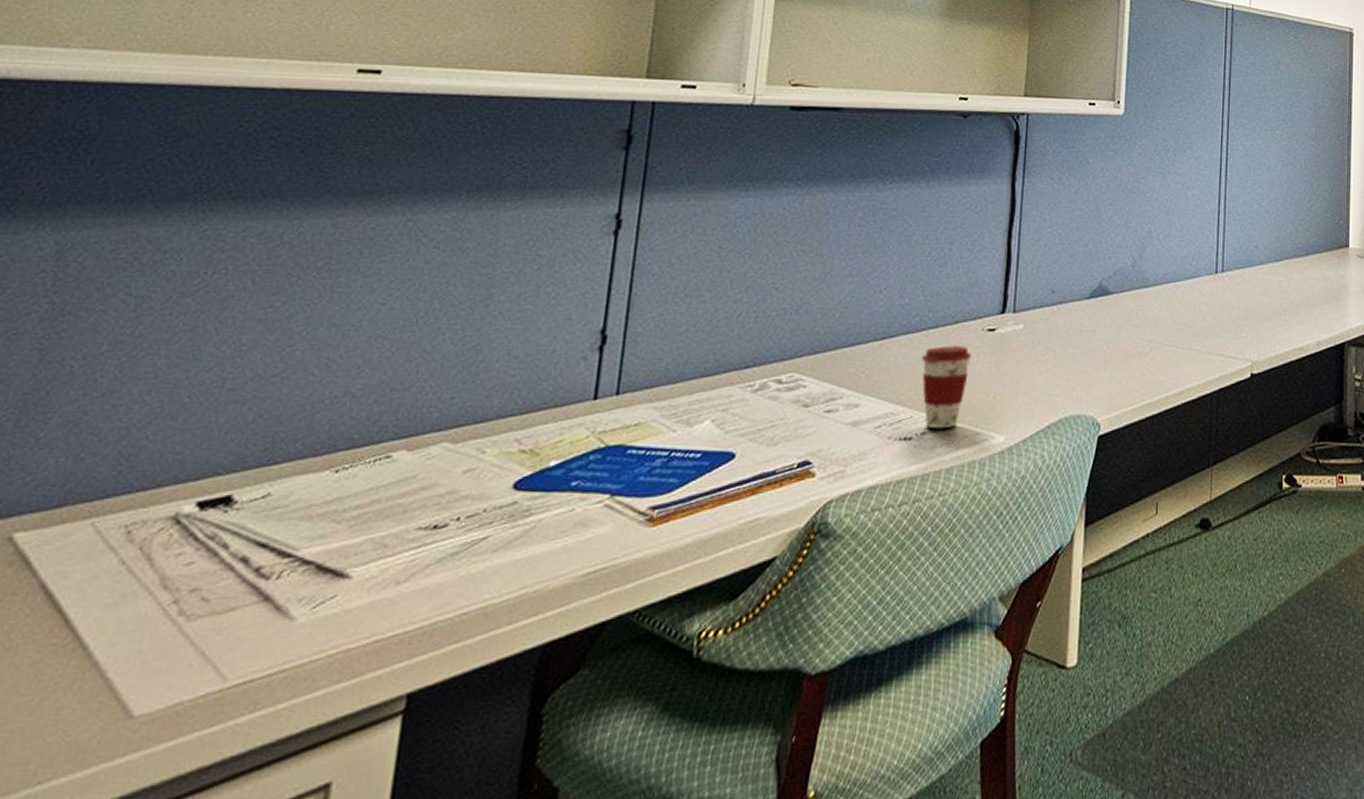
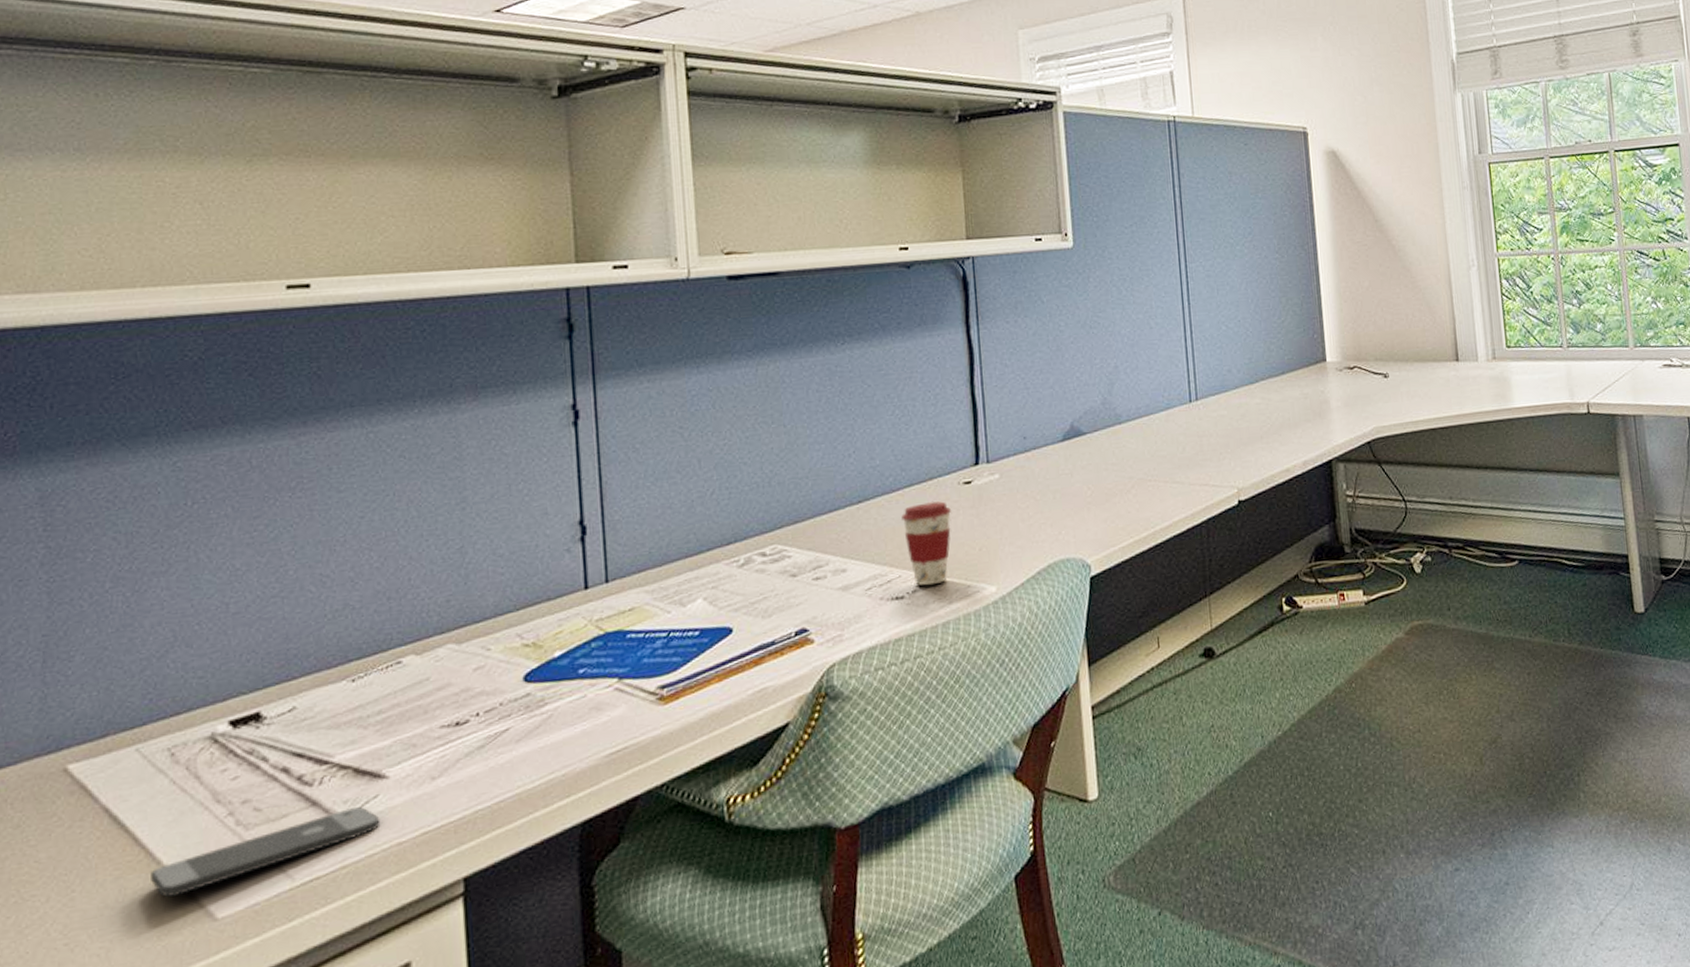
smartphone: none [71,607,333,687] -> present [150,807,381,897]

